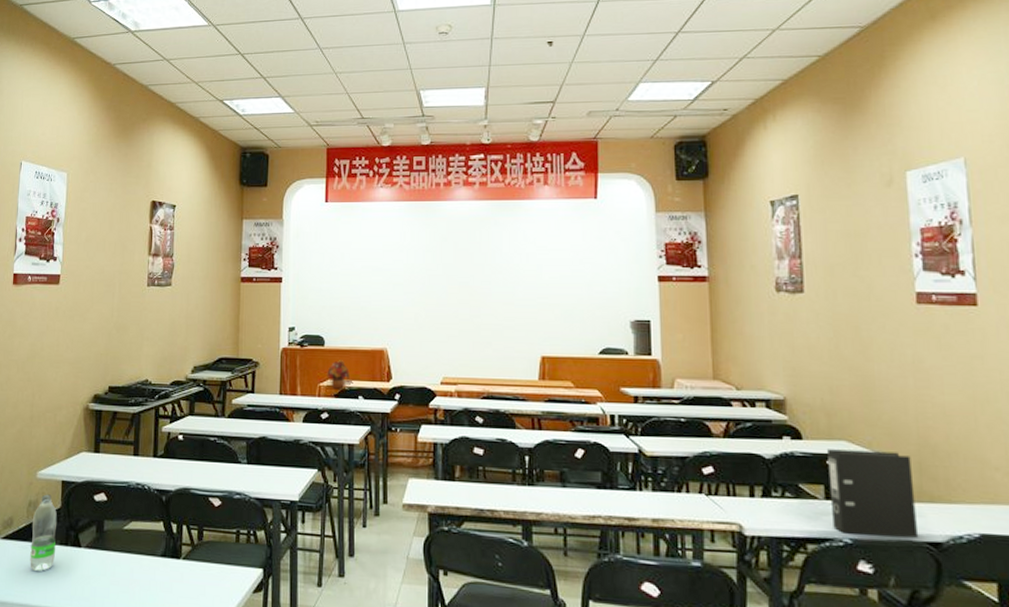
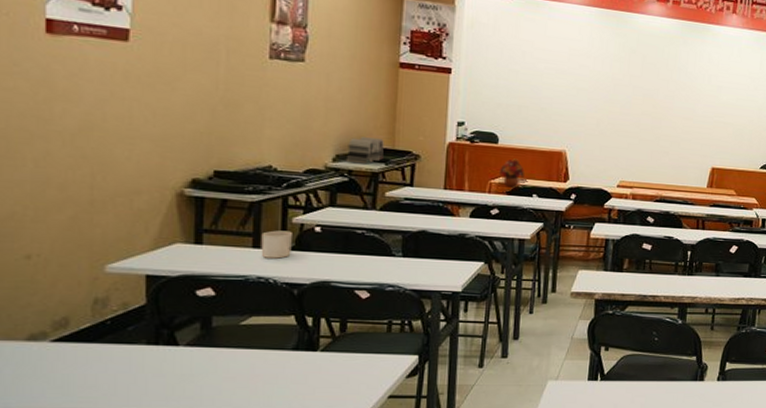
bottle: present [30,494,58,571] -> none [100,290,142,374]
mug: none [139,439,163,466] -> present [261,230,294,259]
projector: none [201,348,231,374] -> present [345,137,385,164]

